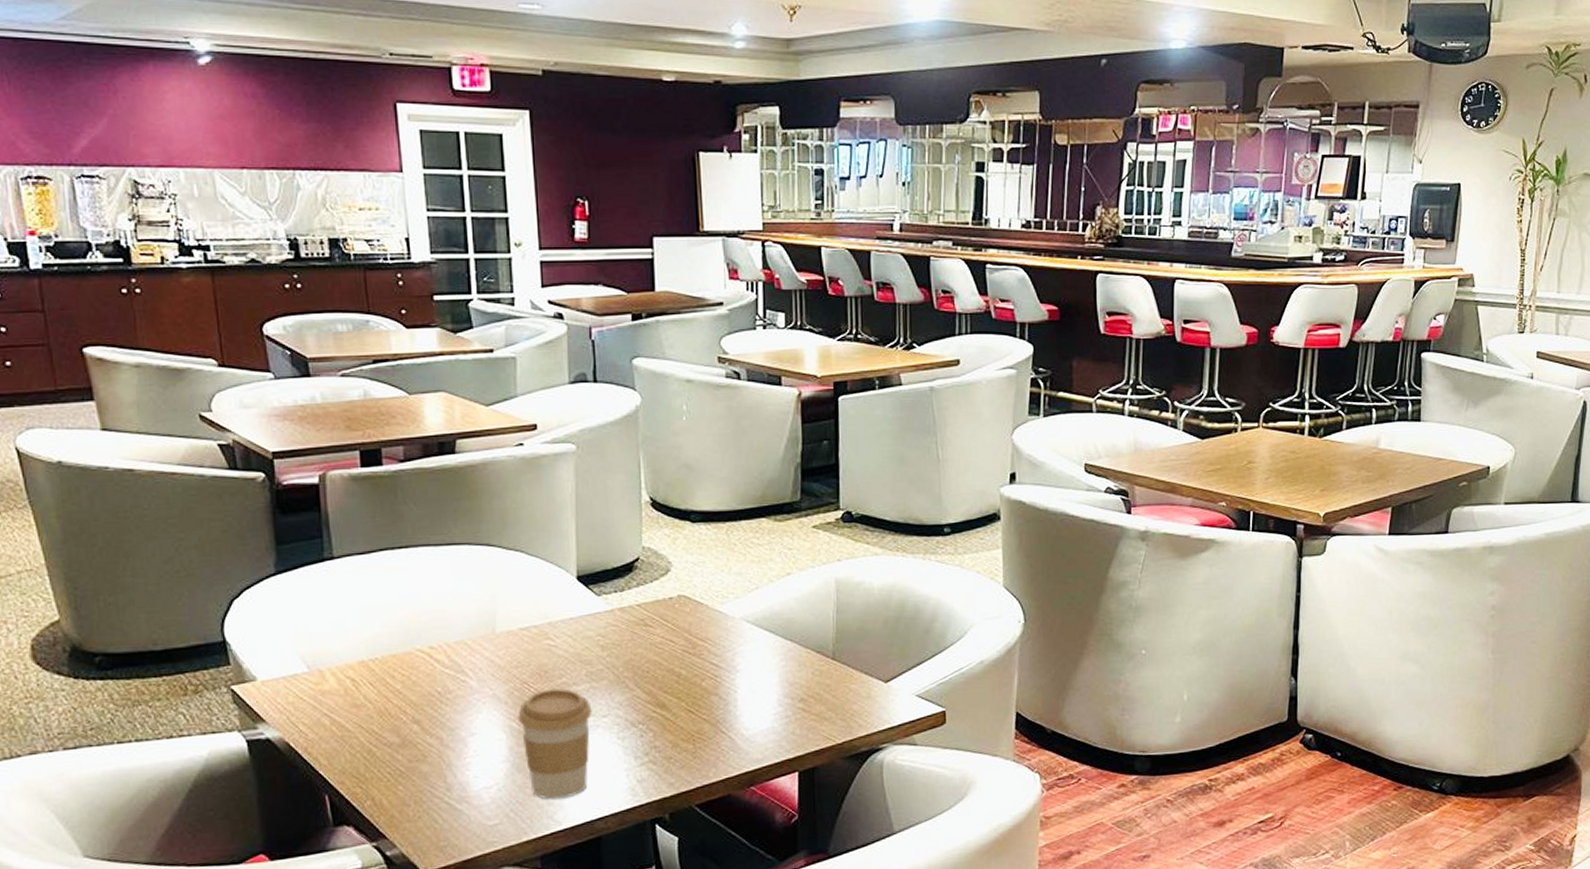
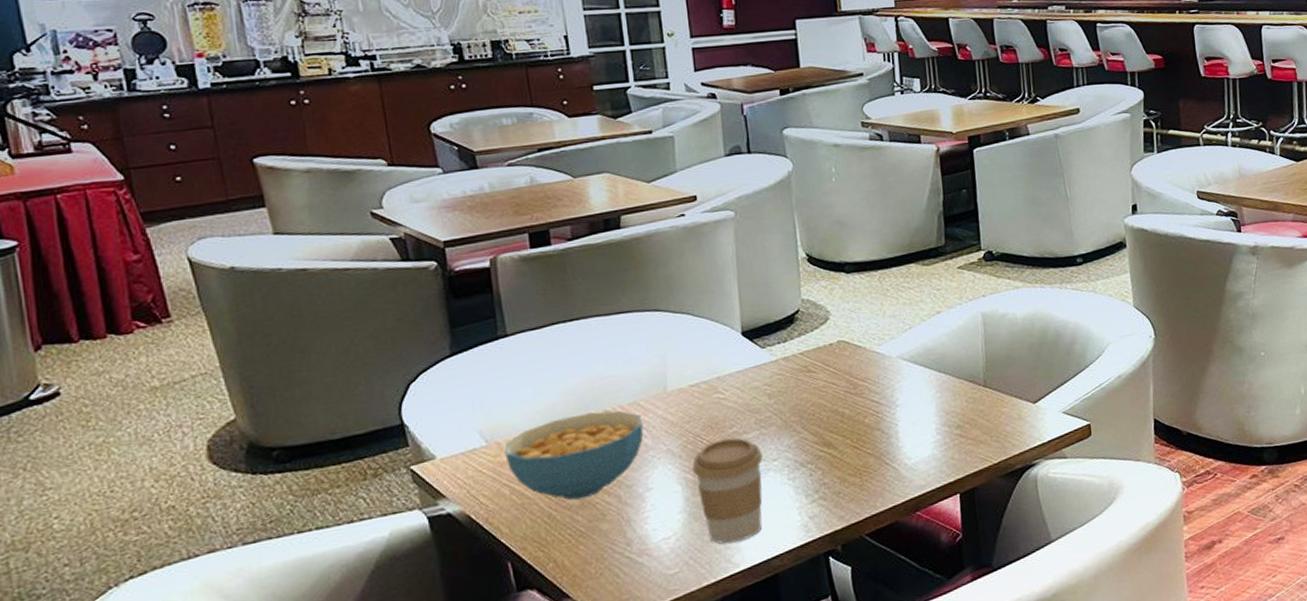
cereal bowl: none [326,647,470,738] -> present [504,410,644,500]

